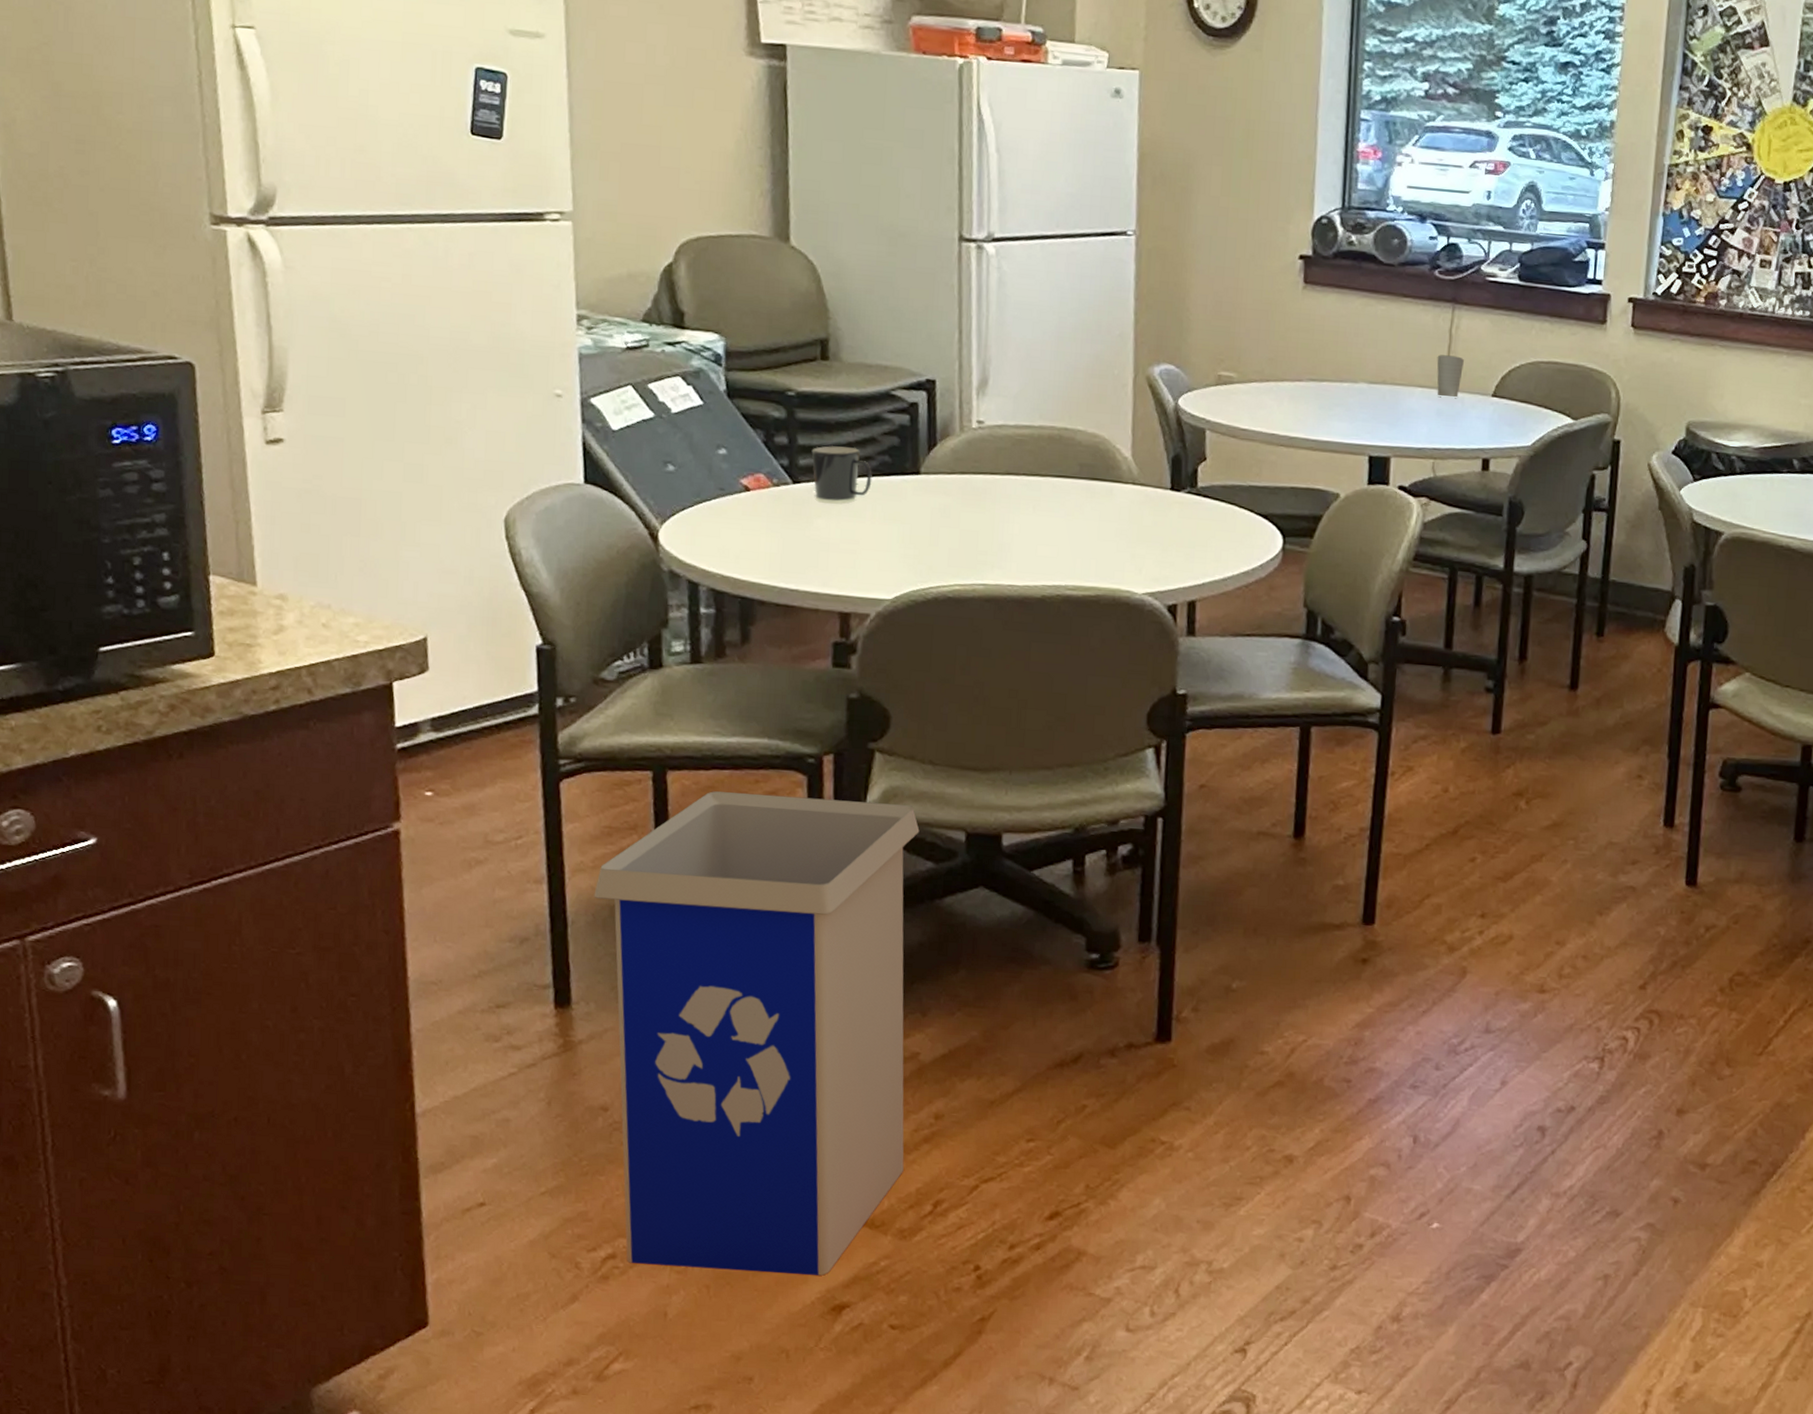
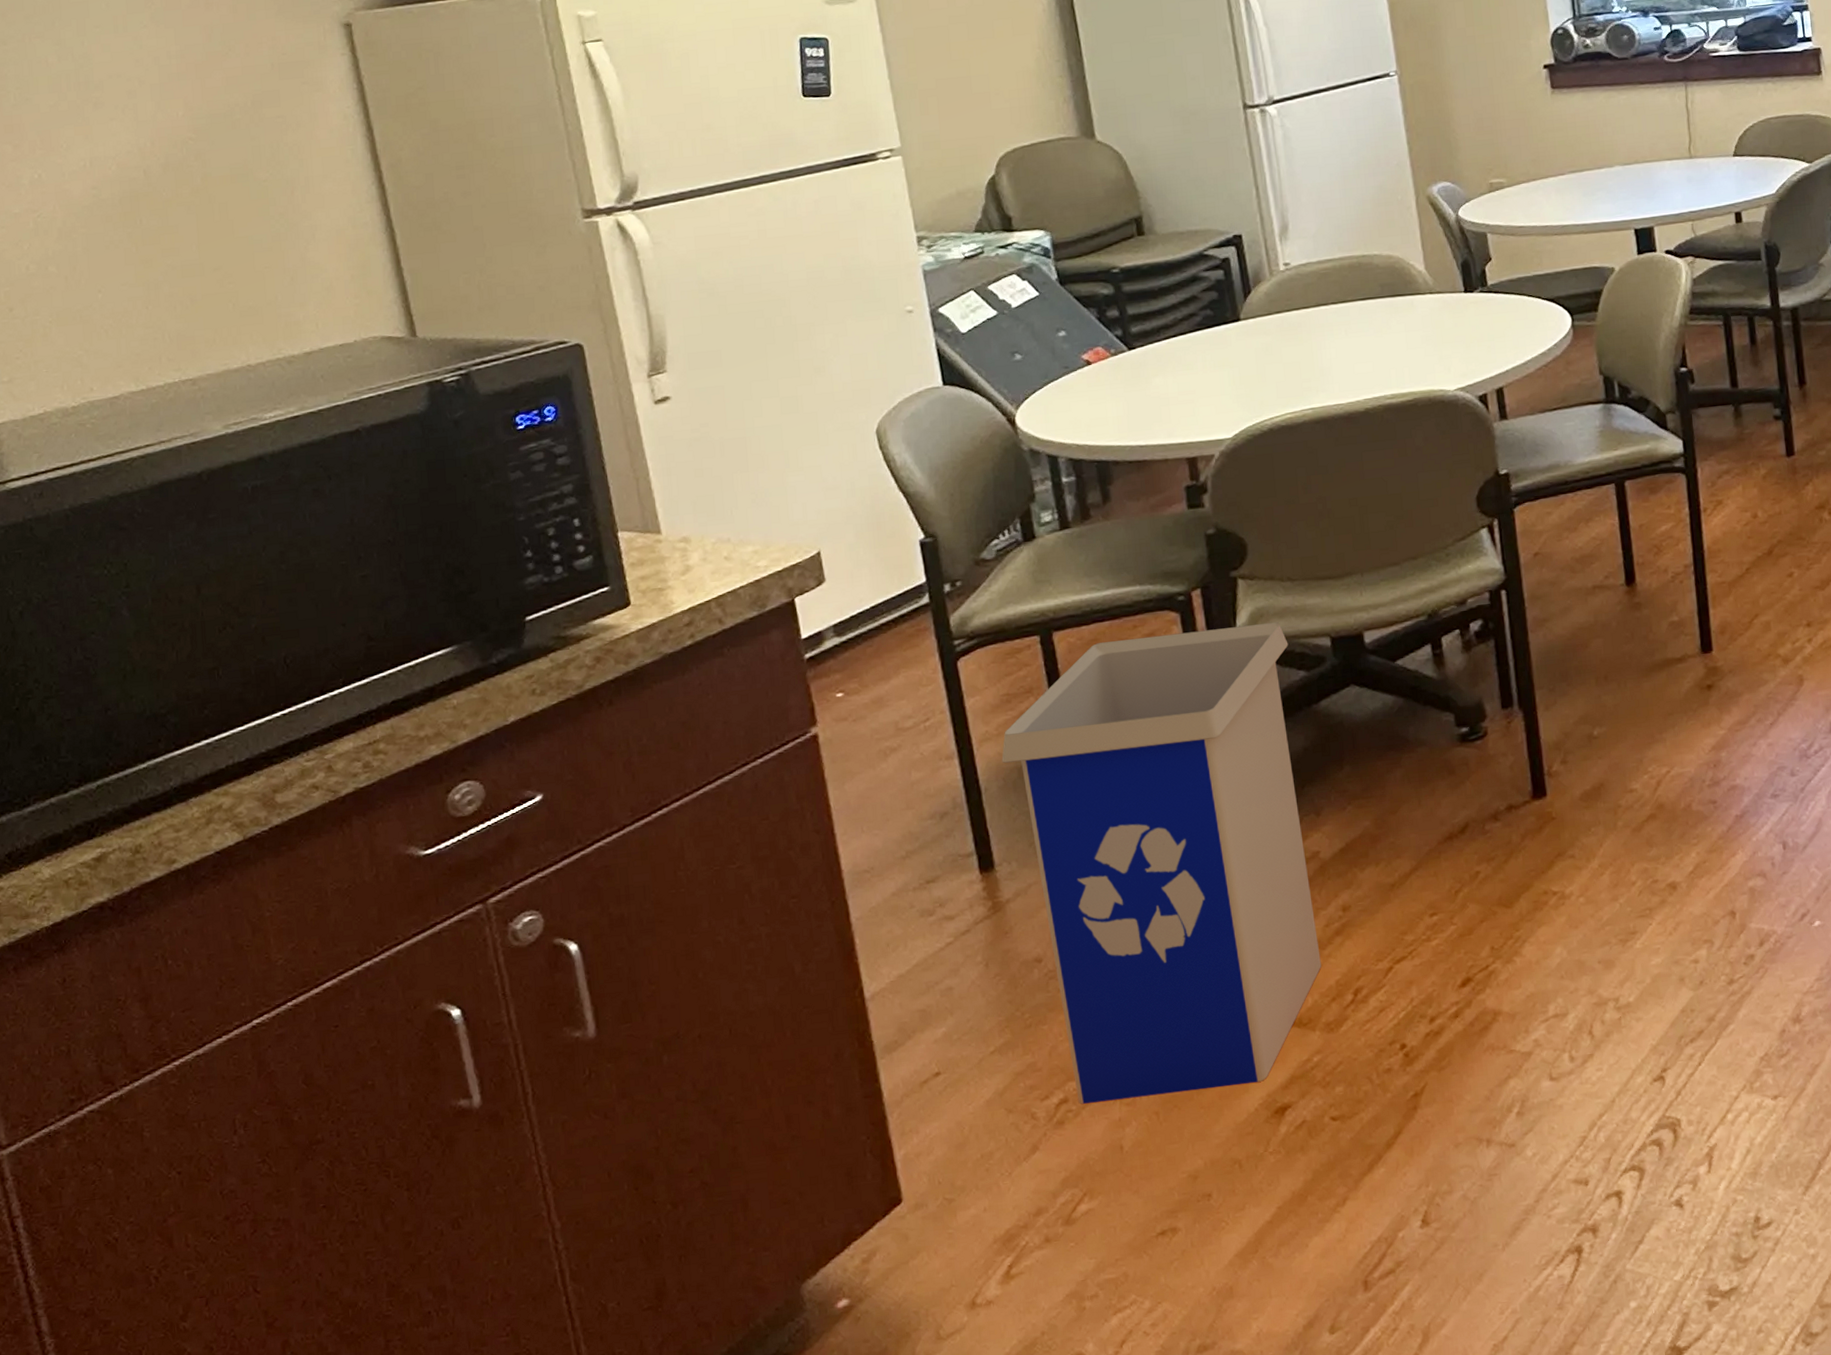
mug: present [811,445,872,505] -> none [1141,308,1199,363]
cup: present [1437,355,1464,399] -> none [1679,127,1704,166]

